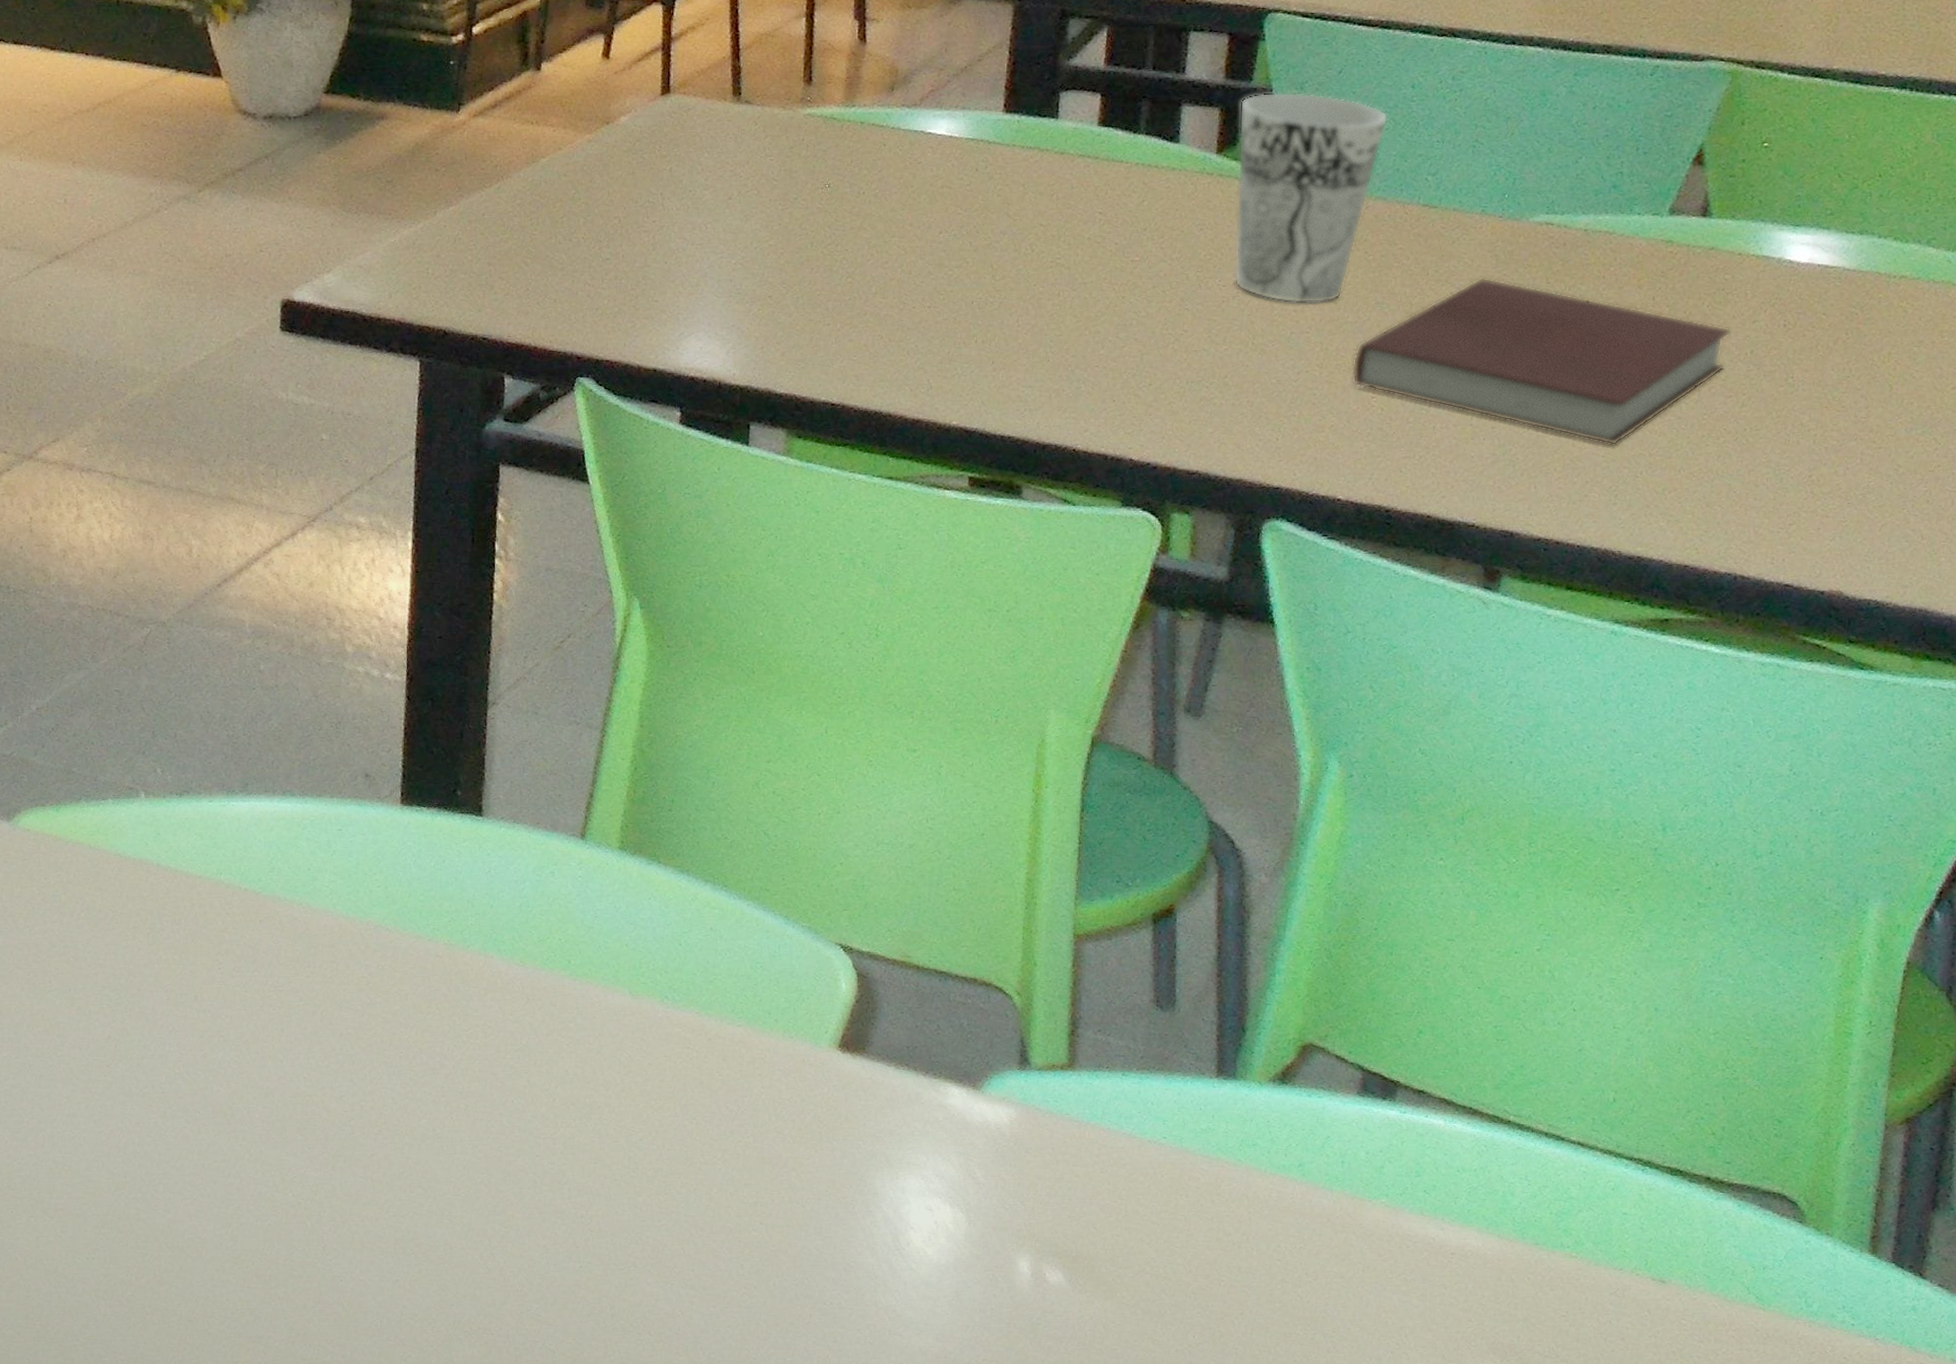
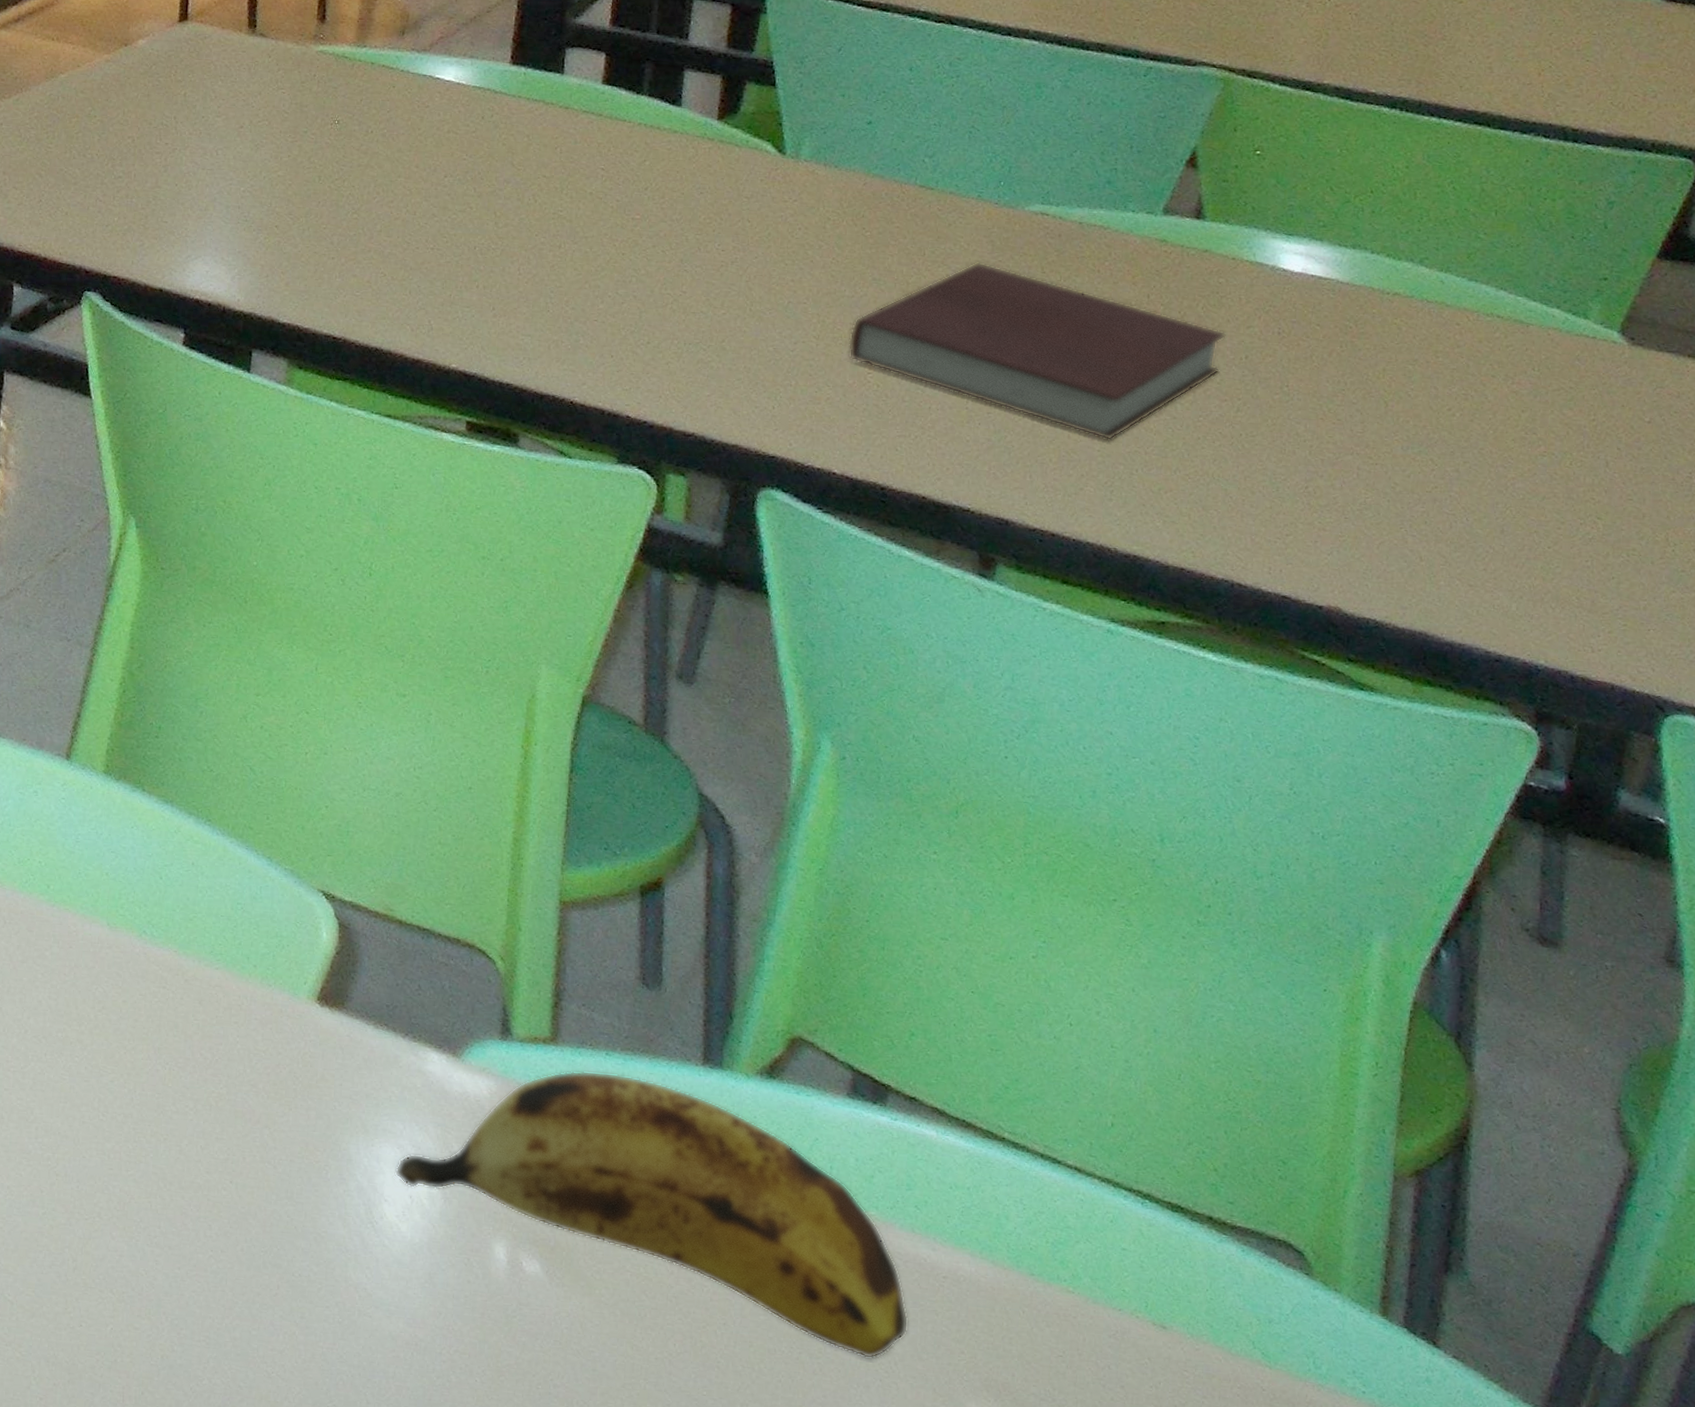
banana: none [920,1092,1419,1334] -> present [395,1070,909,1359]
cup: present [1235,92,1388,304] -> none [734,64,886,276]

